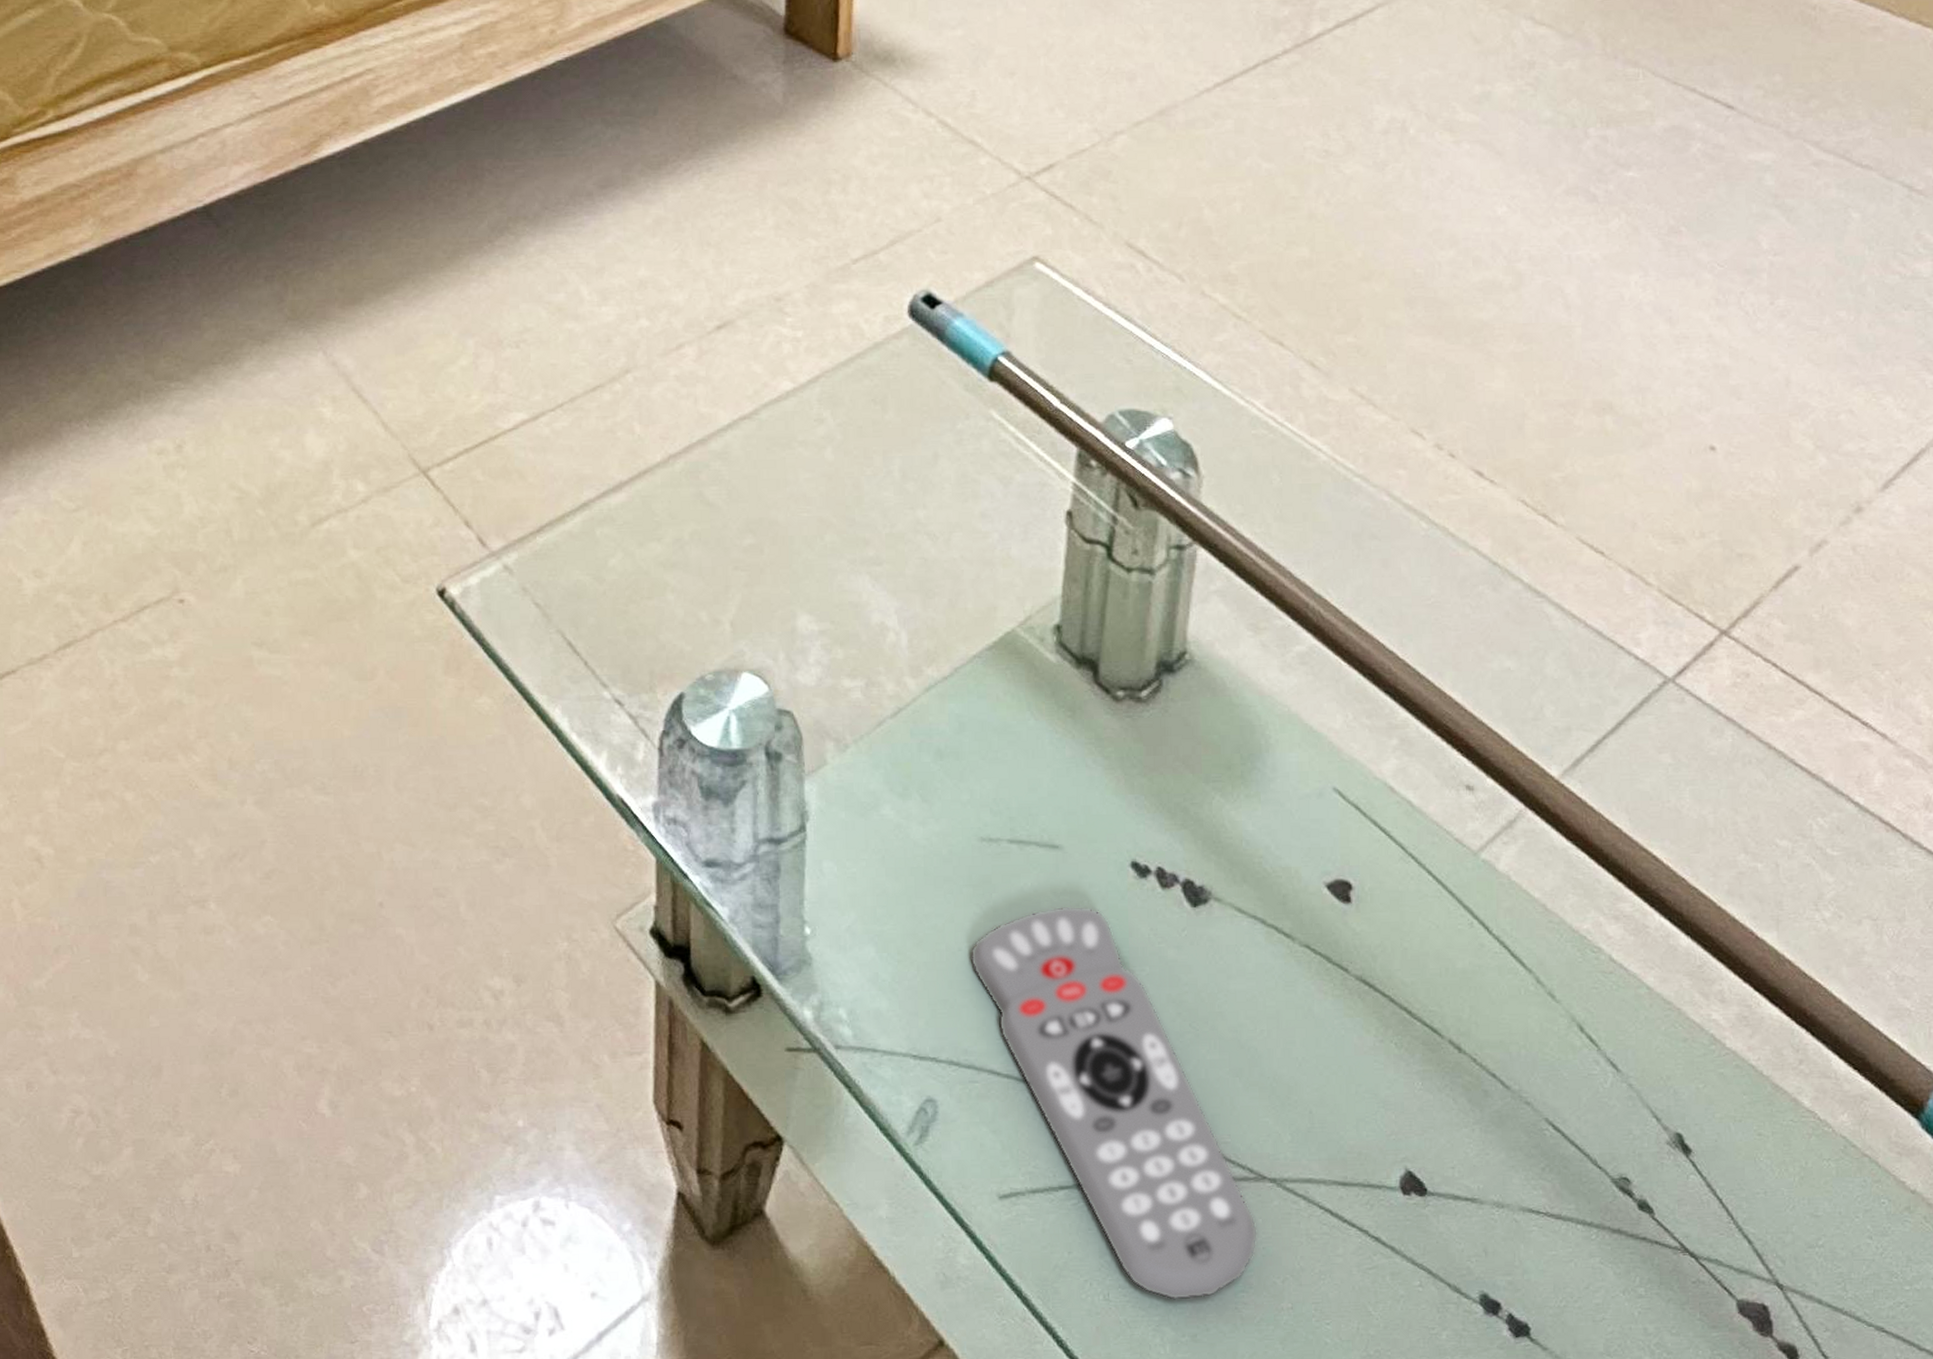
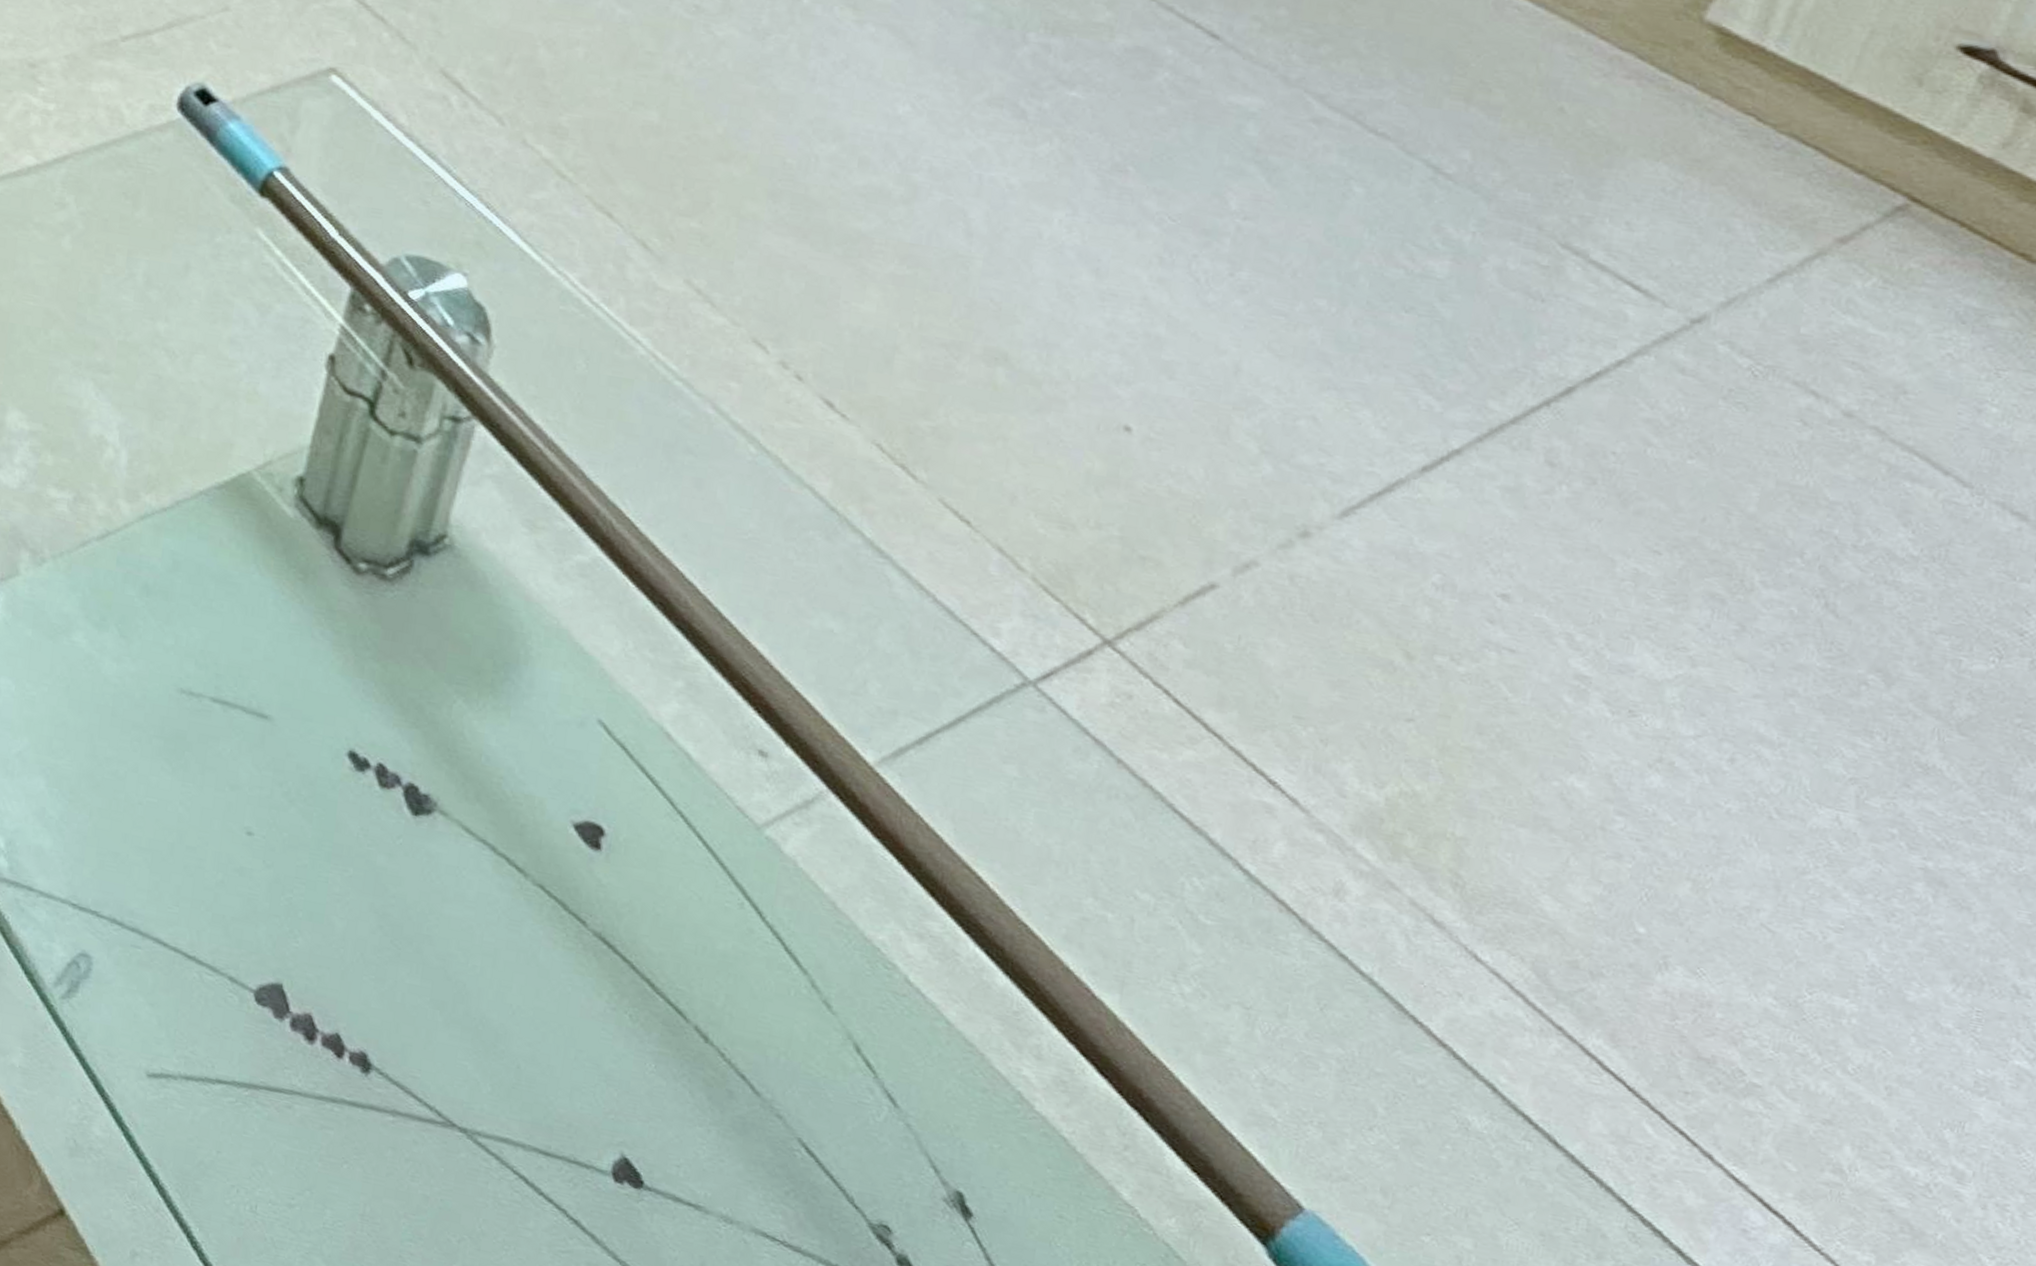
remote control: present [970,905,1259,1301] -> none [149,779,439,1238]

